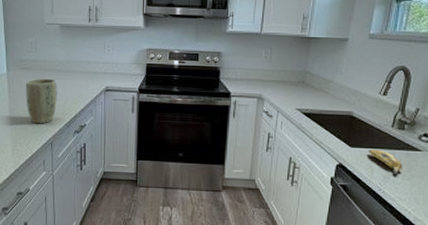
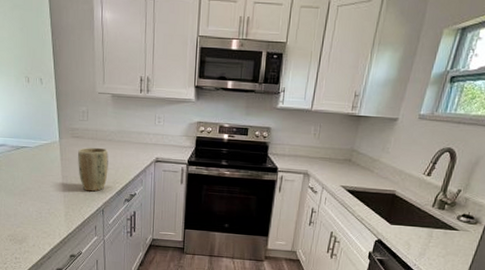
banana: present [368,150,403,175] -> none [407,227,439,252]

